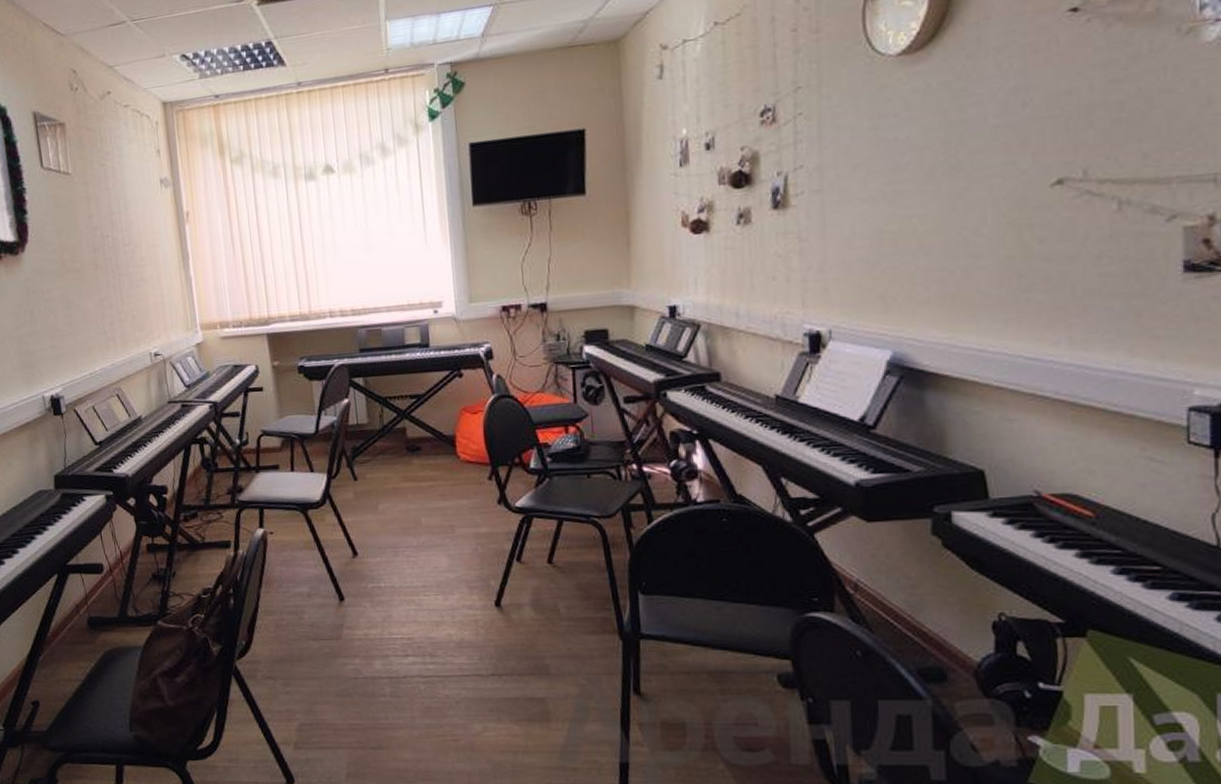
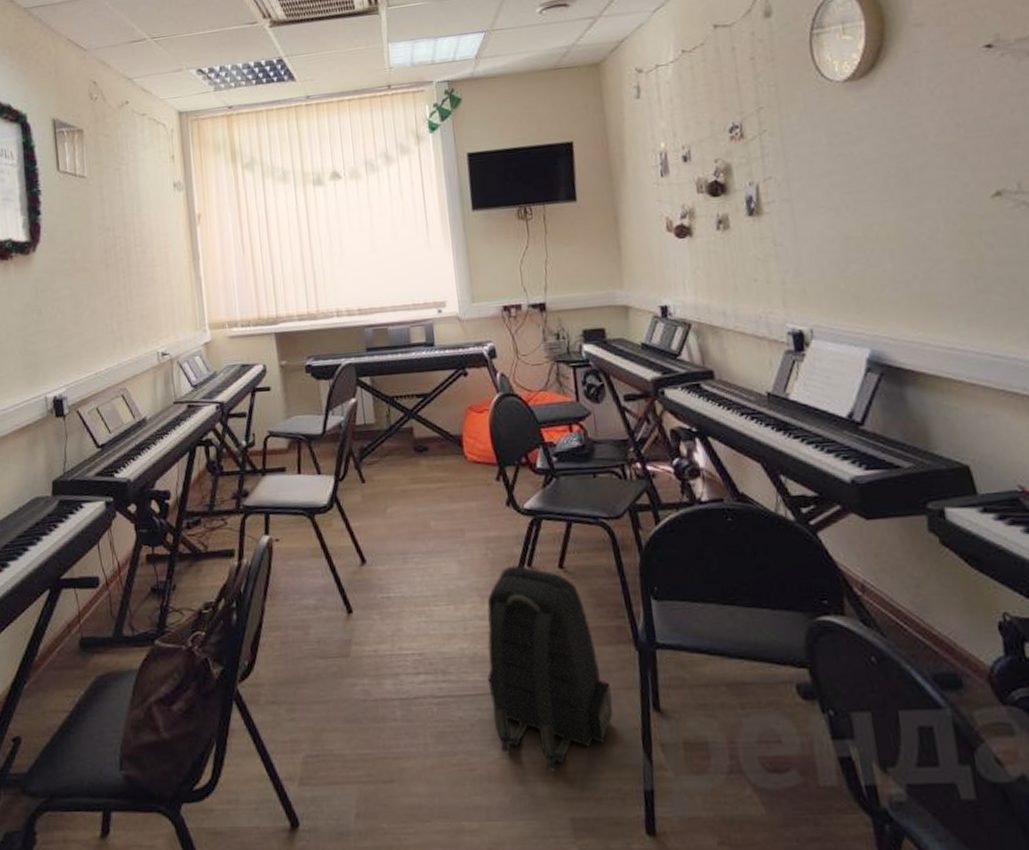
backpack: none [473,560,594,745] -> present [487,565,613,772]

